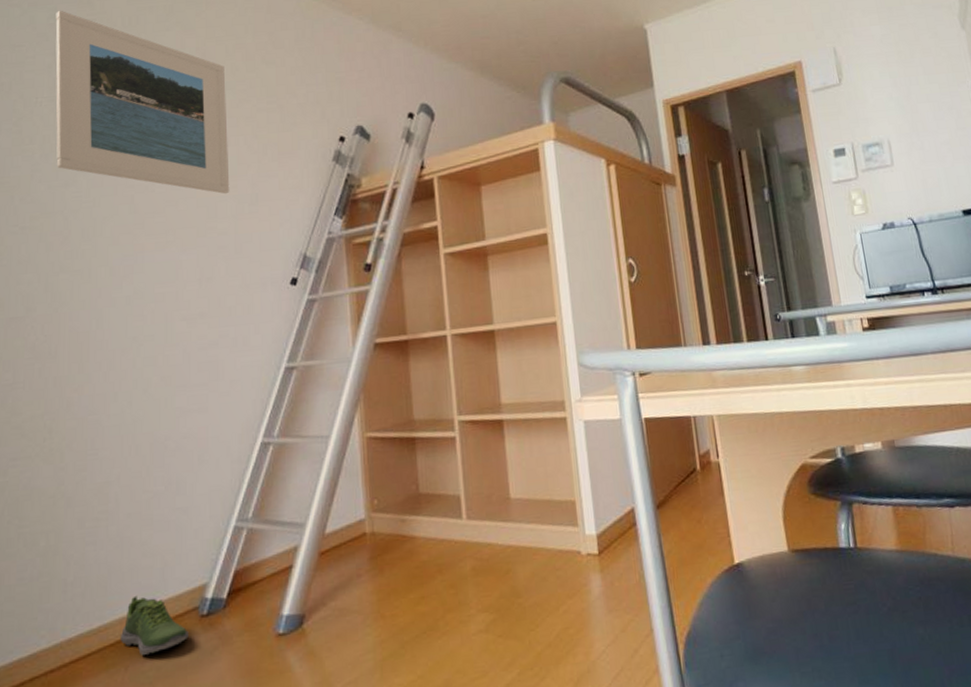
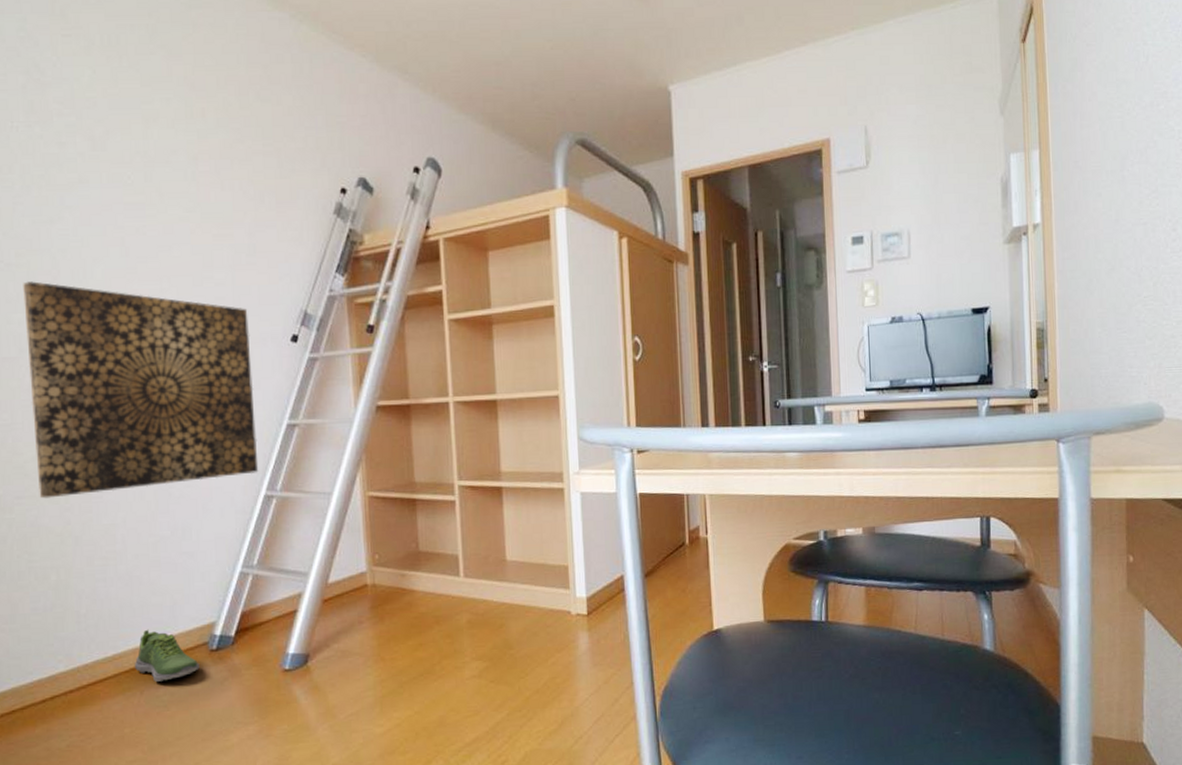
wall art: none [34,242,256,459] -> present [23,281,259,499]
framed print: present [55,10,230,194] -> none [26,21,226,243]

